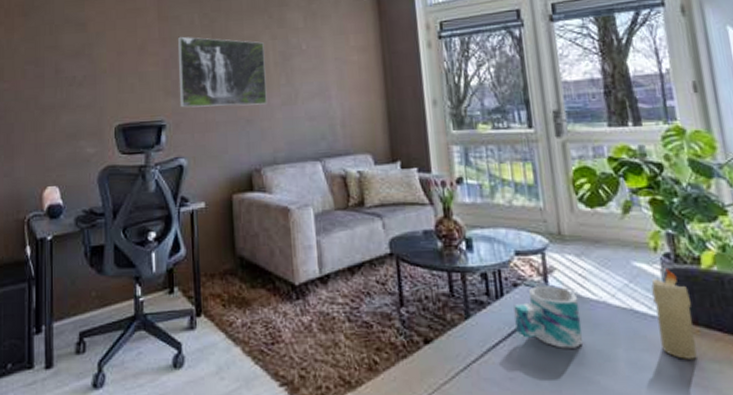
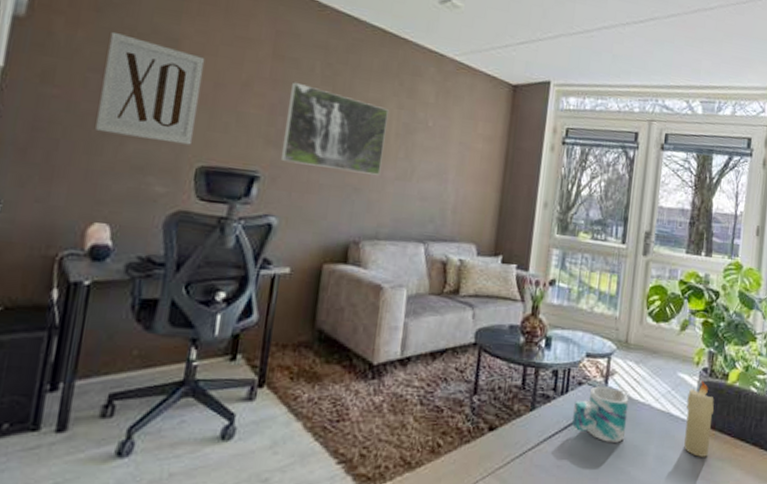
wall art: none [37,28,109,111] -> present [95,31,205,145]

